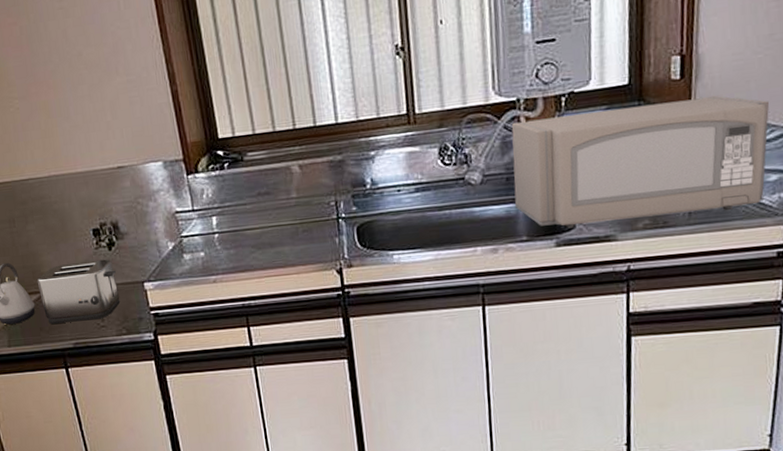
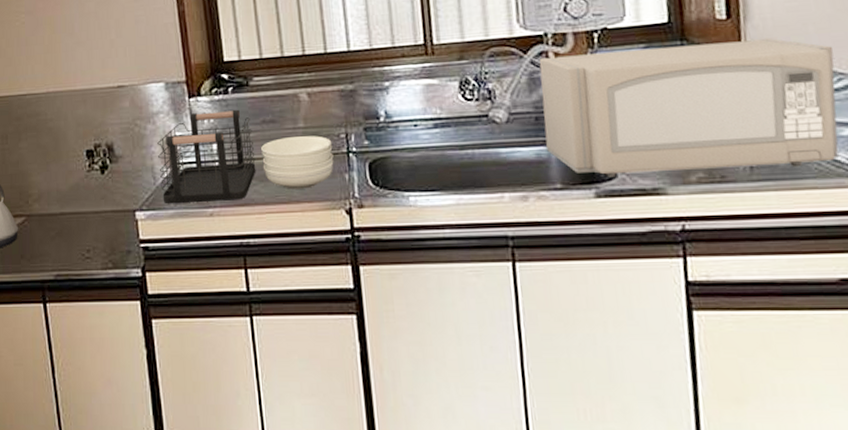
toaster: present [36,259,120,324] -> none [23,183,109,251]
dish rack: none [160,183,254,274] -> present [157,109,256,203]
bowl: none [257,204,325,255] -> present [260,135,334,190]

